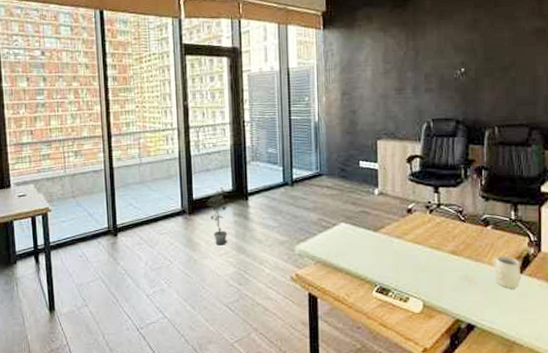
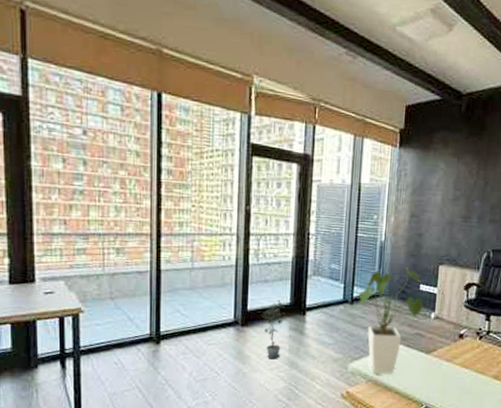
house plant: none [298,145,365,255] -> present [358,267,423,374]

